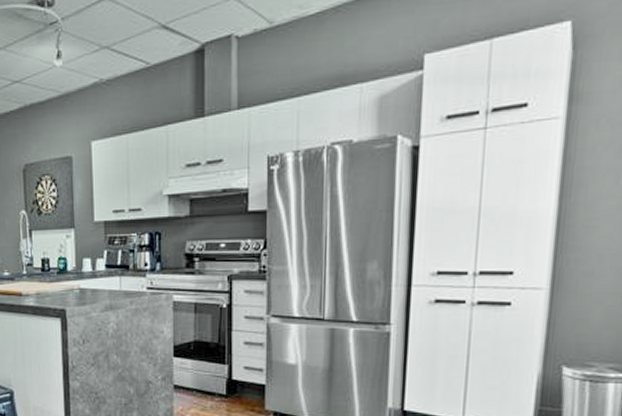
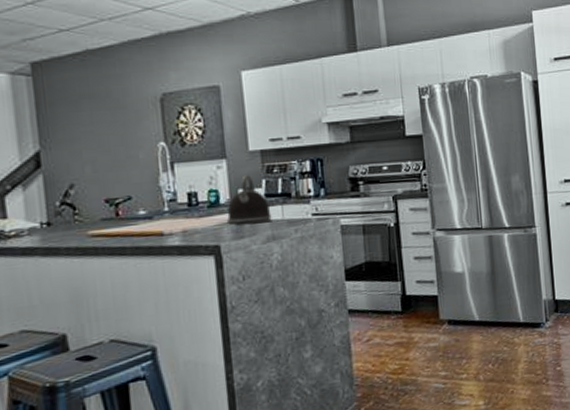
kettle: none [73,245,111,293] -> present [227,175,272,226]

